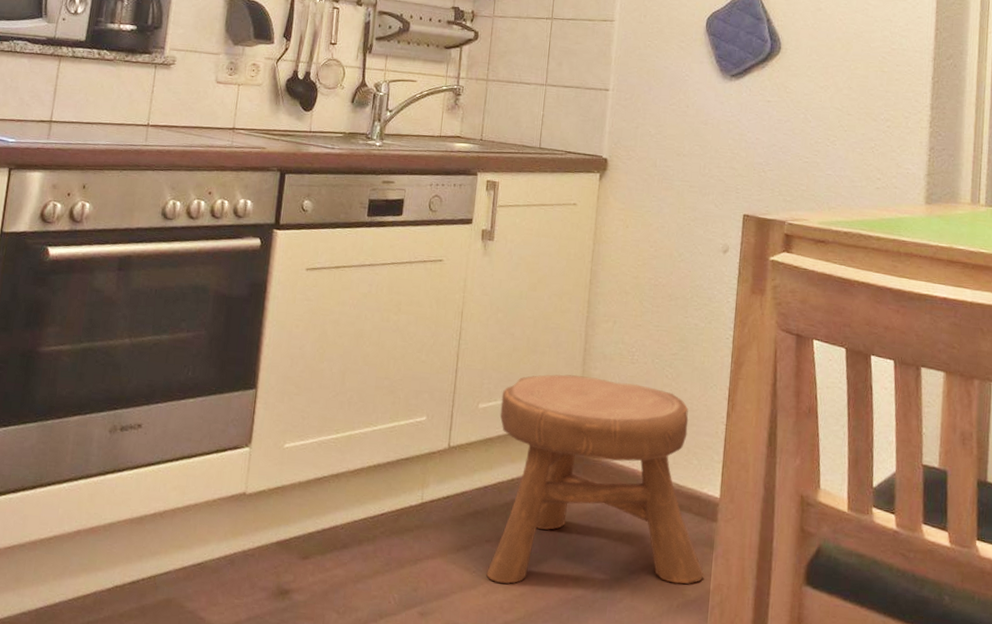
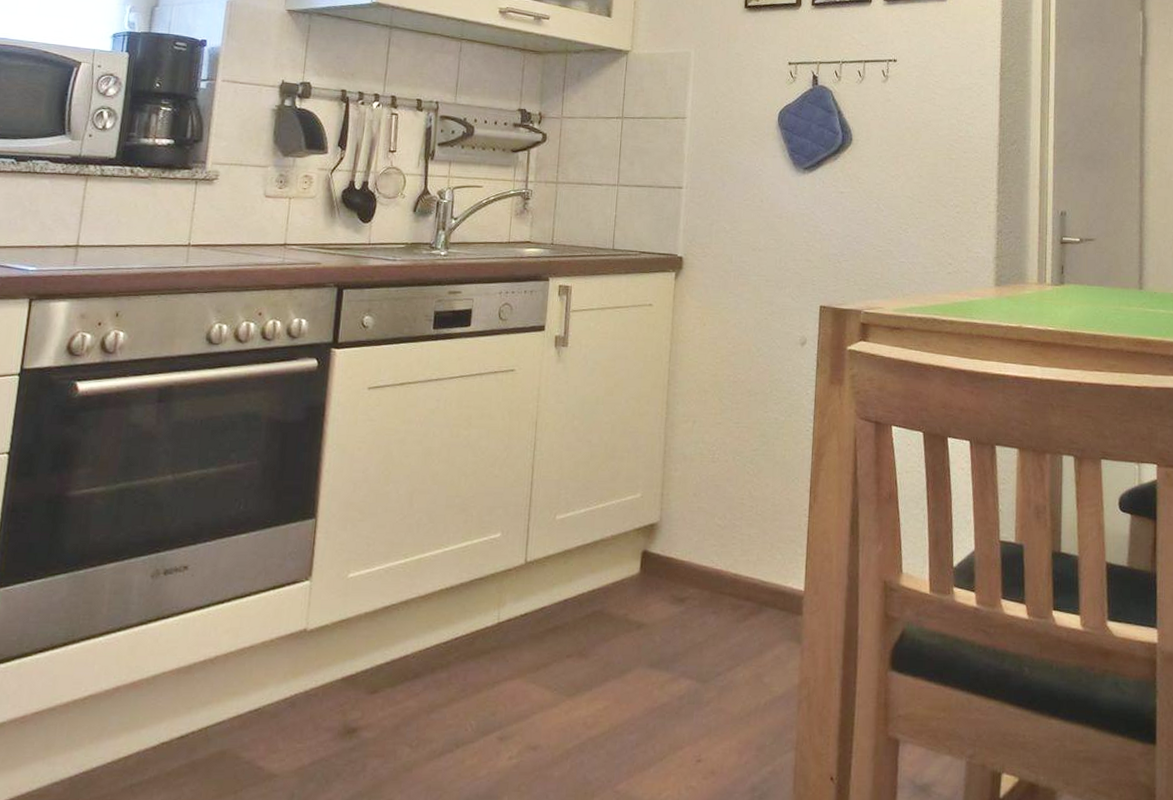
stool: present [486,374,705,584] -> none [568,478,791,699]

